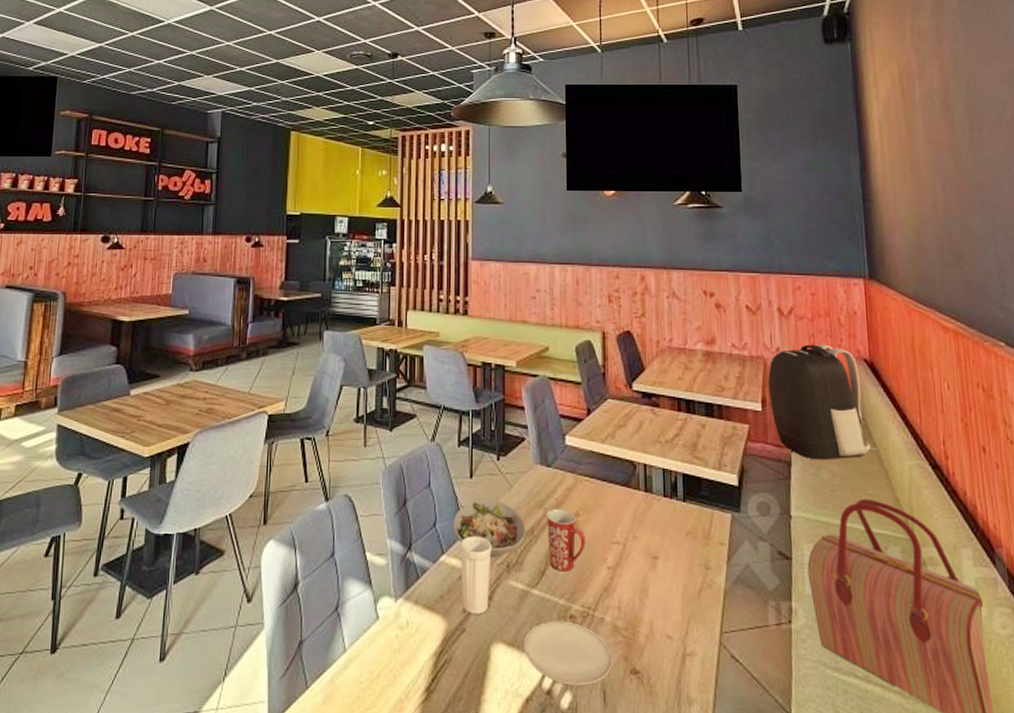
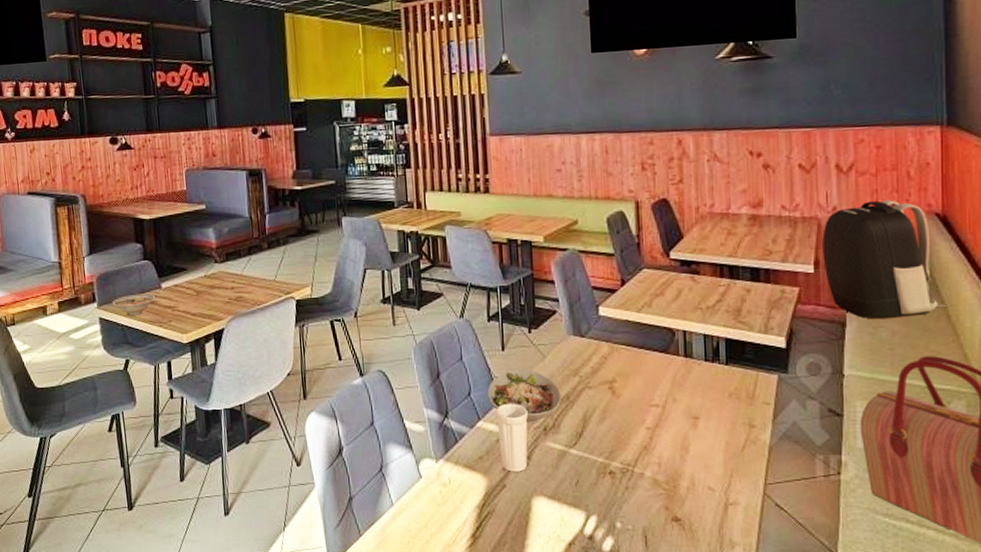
soup bowl: none [74,400,123,424] -> present [112,293,156,315]
plate: present [524,621,613,686] -> none [564,476,654,532]
mug: present [547,508,586,572] -> none [582,375,623,433]

